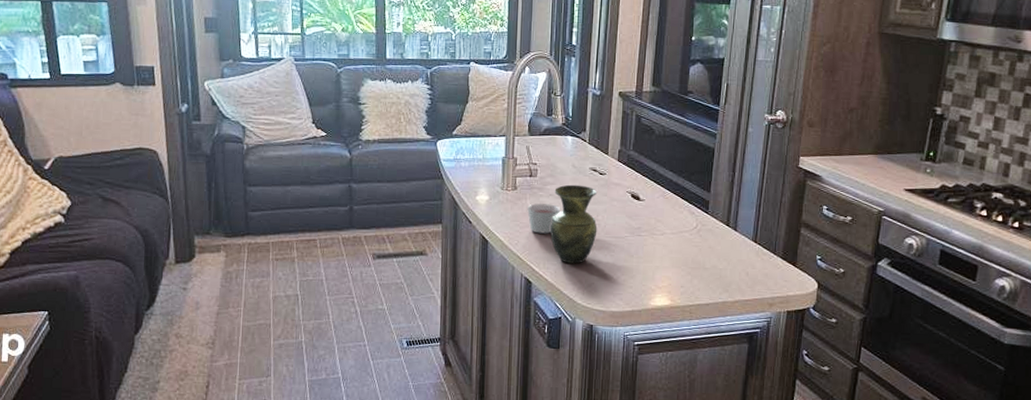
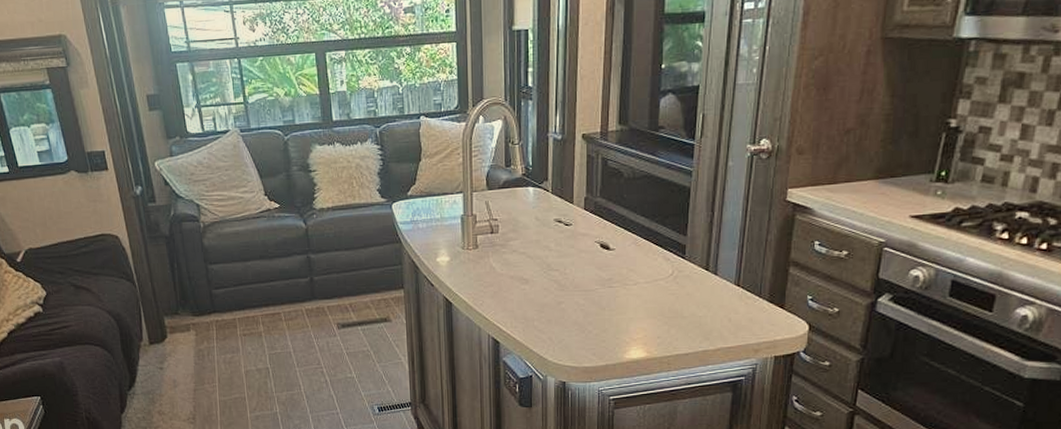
candle: present [527,203,561,234] -> none [490,260,526,292]
vase: present [550,184,598,264] -> none [516,238,566,321]

